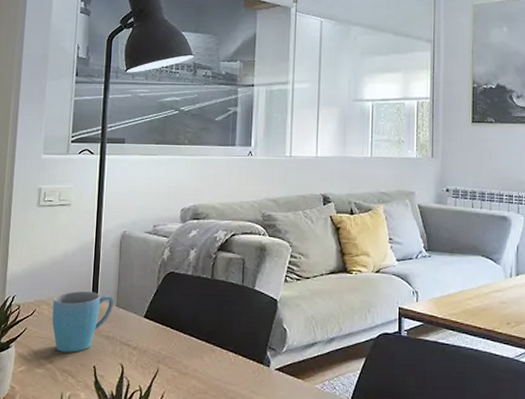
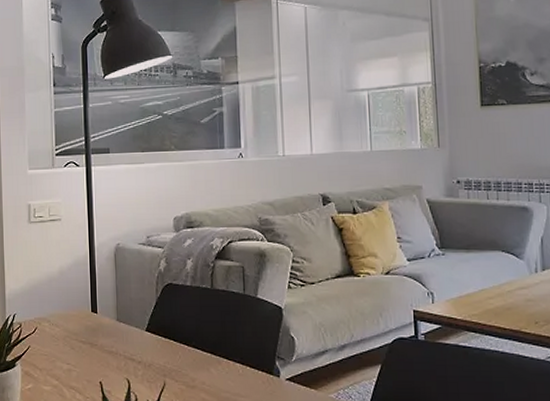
mug: present [52,291,115,353] -> none [53,307,115,369]

